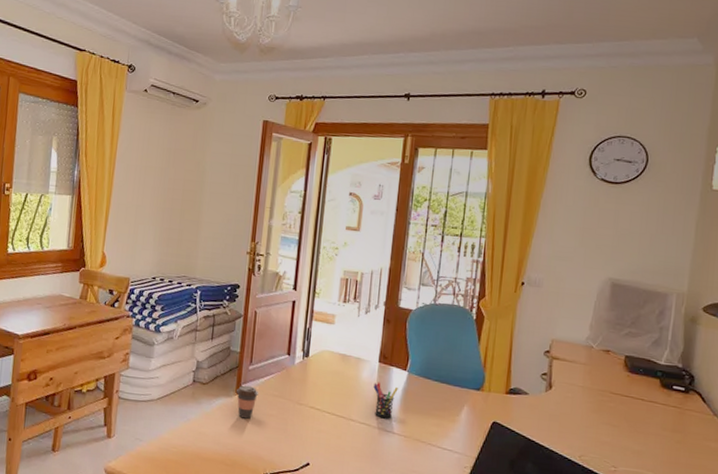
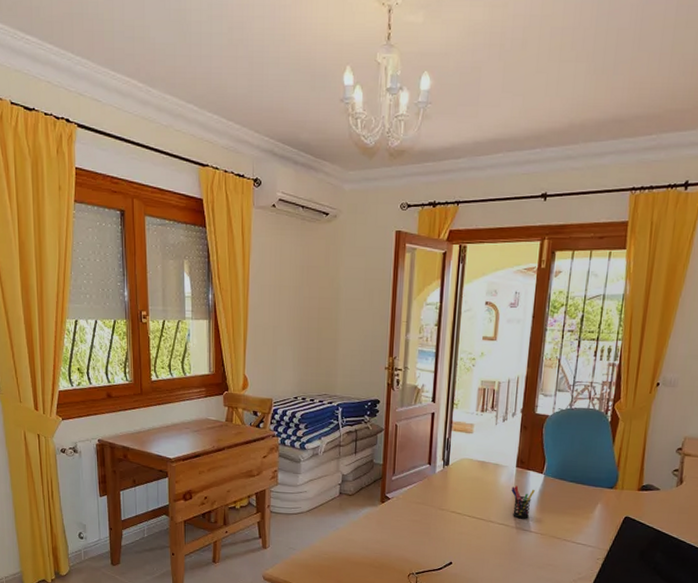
coffee cup: present [236,385,258,419] -> none [381,494,402,525]

